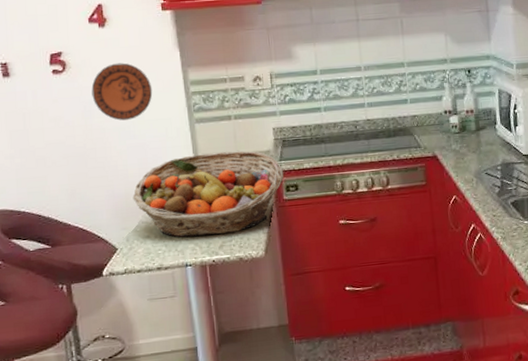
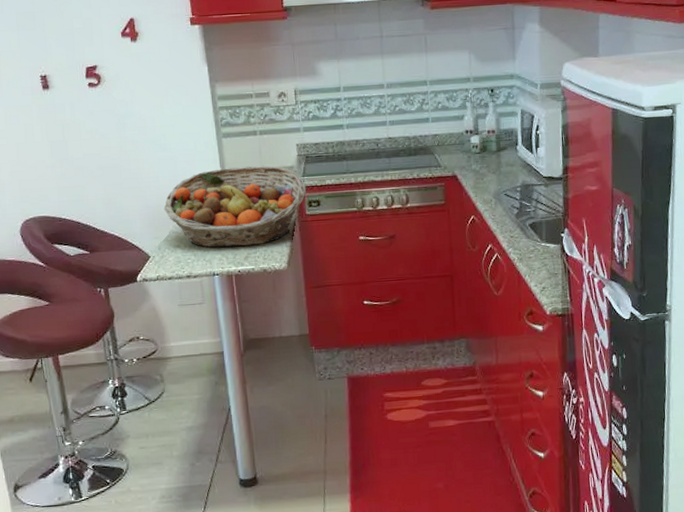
decorative plate: present [91,63,153,121] -> none [125,77,182,134]

